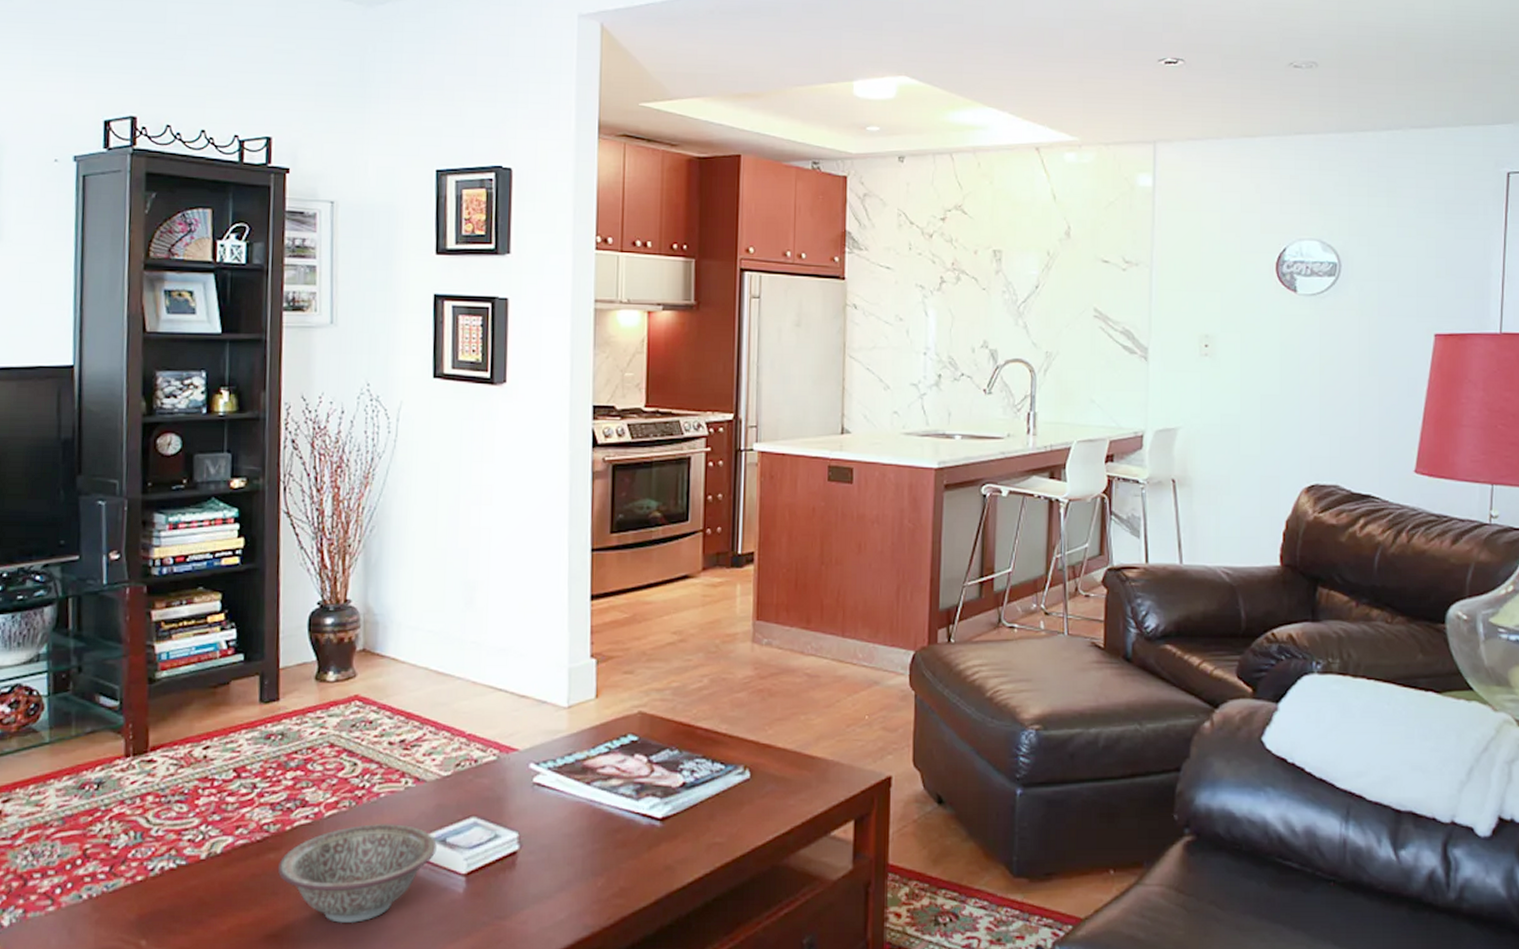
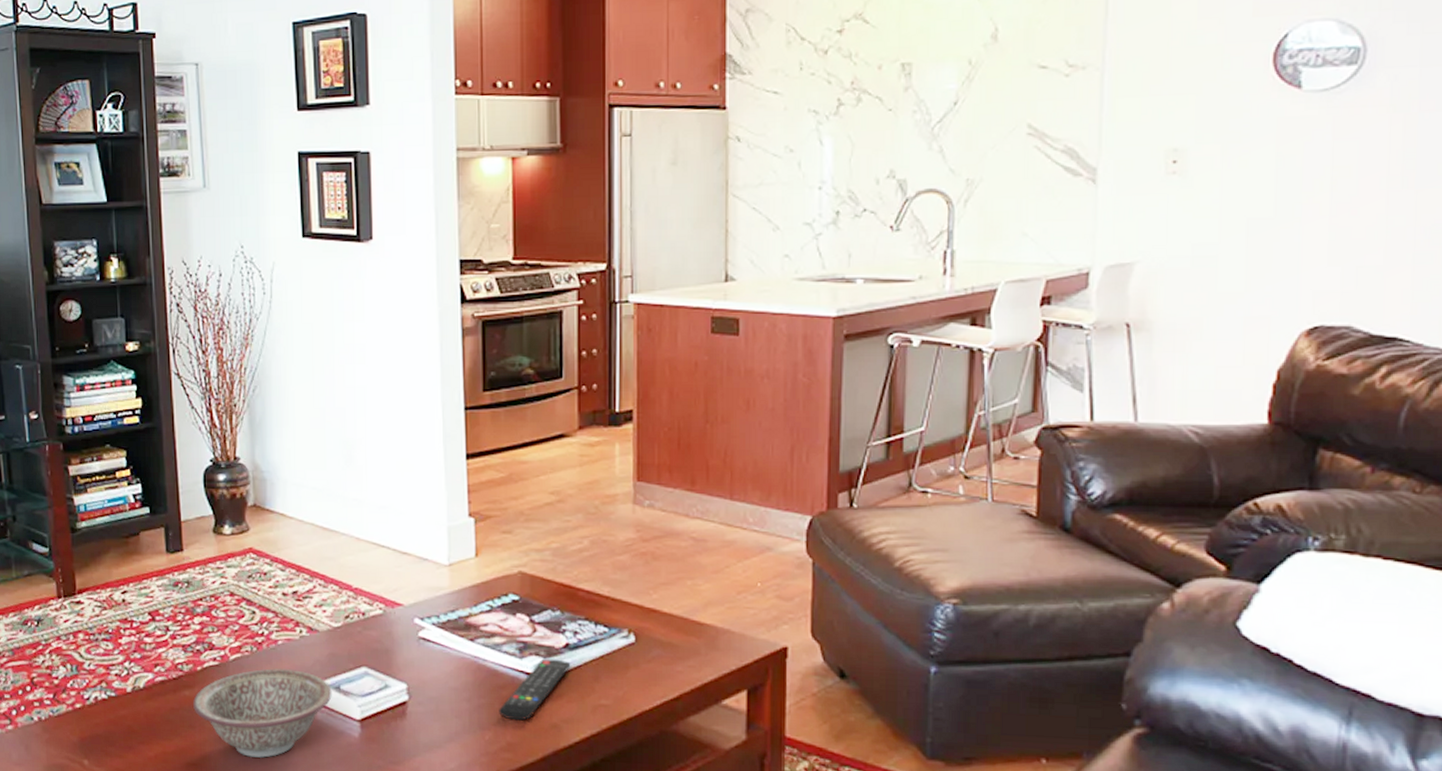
remote control: none [613,799,687,864] -> present [499,658,571,721]

